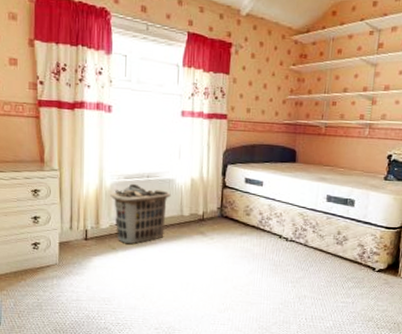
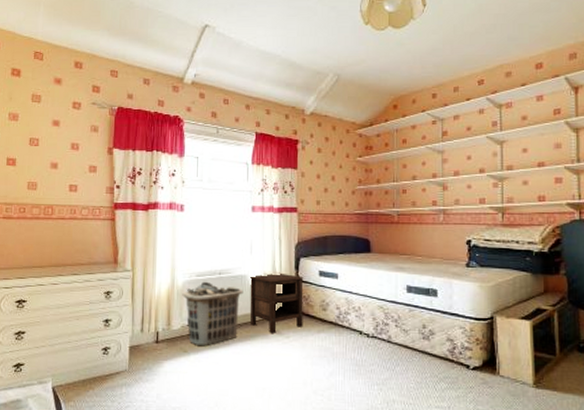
nightstand: none [176,178,230,234] -> present [249,272,304,333]

